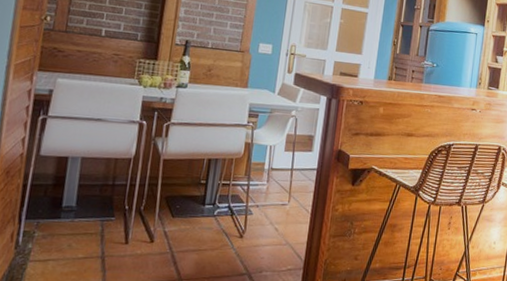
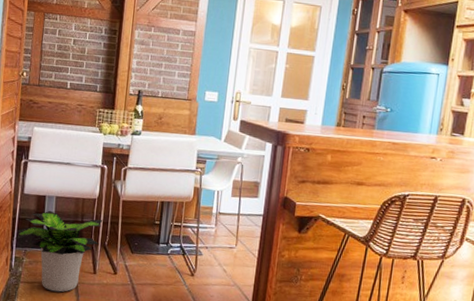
potted plant: none [24,173,139,269] -> present [14,210,103,292]

